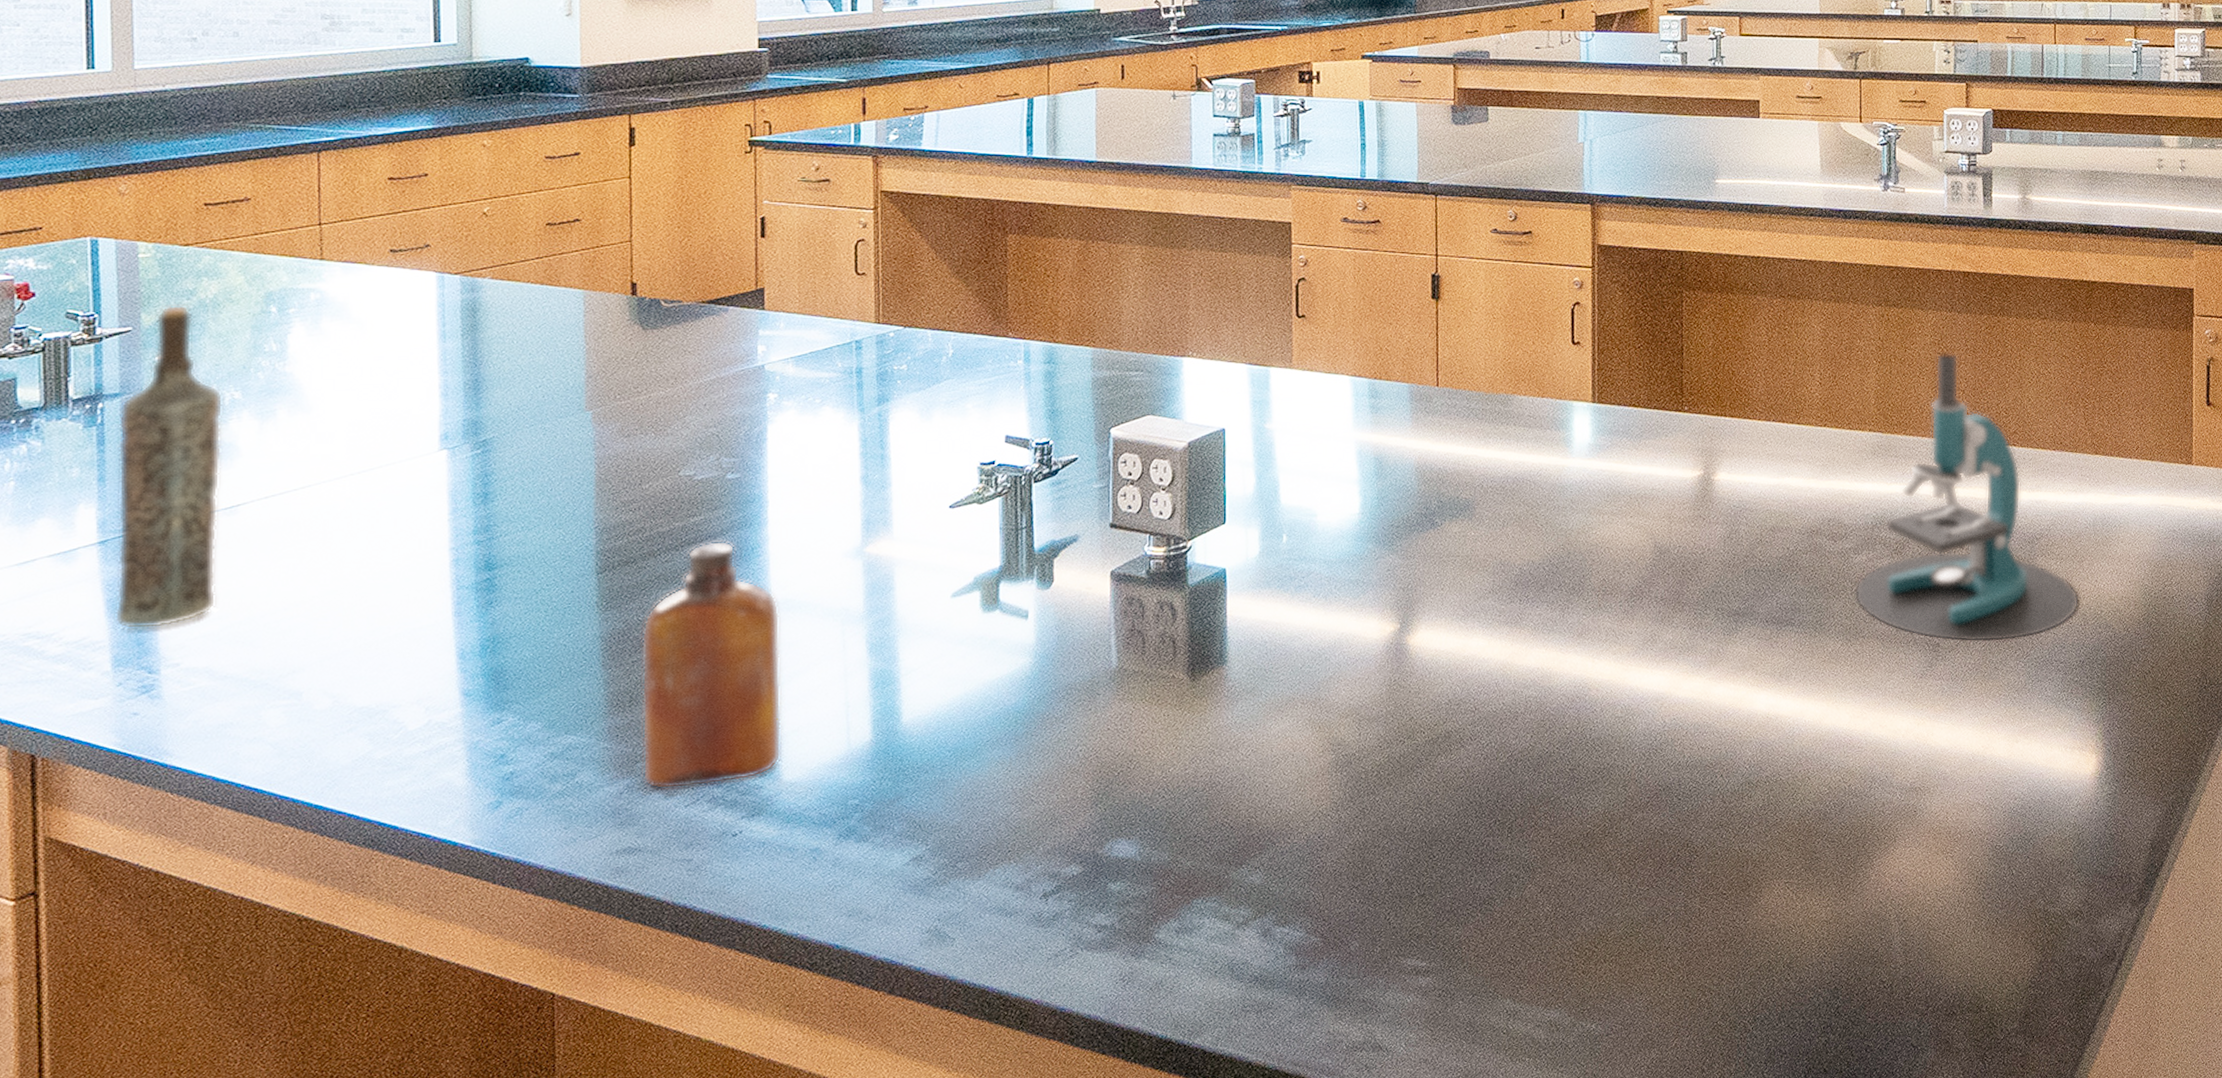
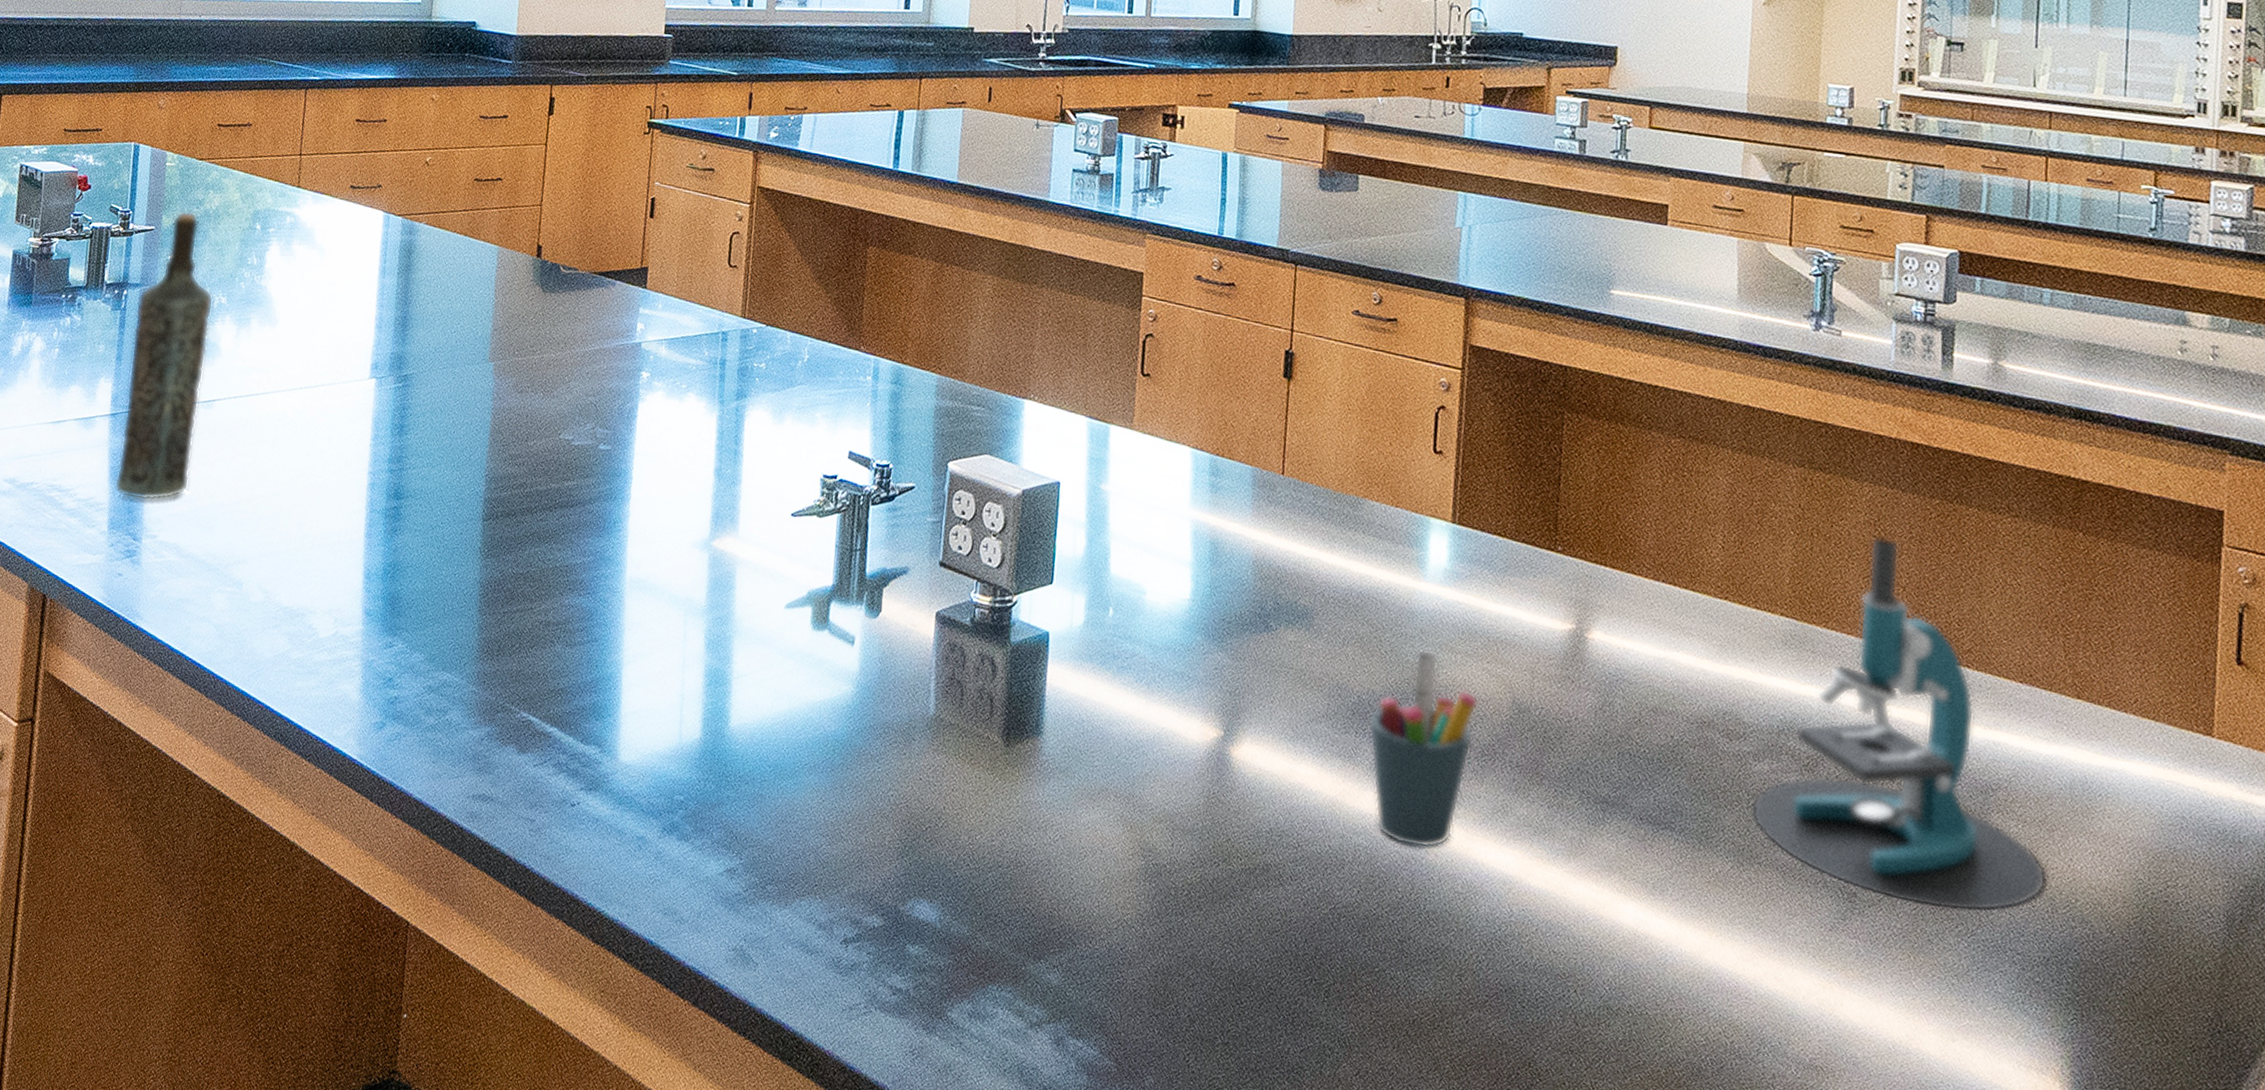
flask: present [641,540,782,790] -> none [501,508,633,752]
pen holder: none [1531,516,1625,688] -> present [1368,649,1479,849]

